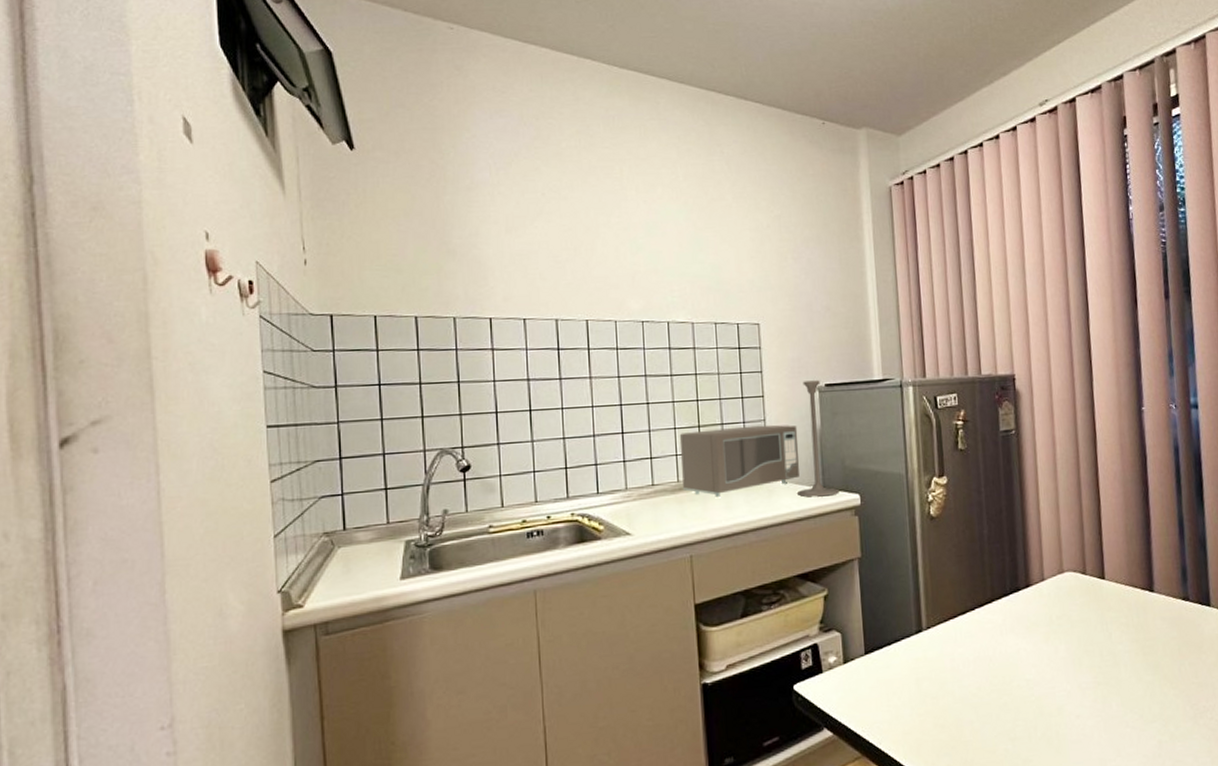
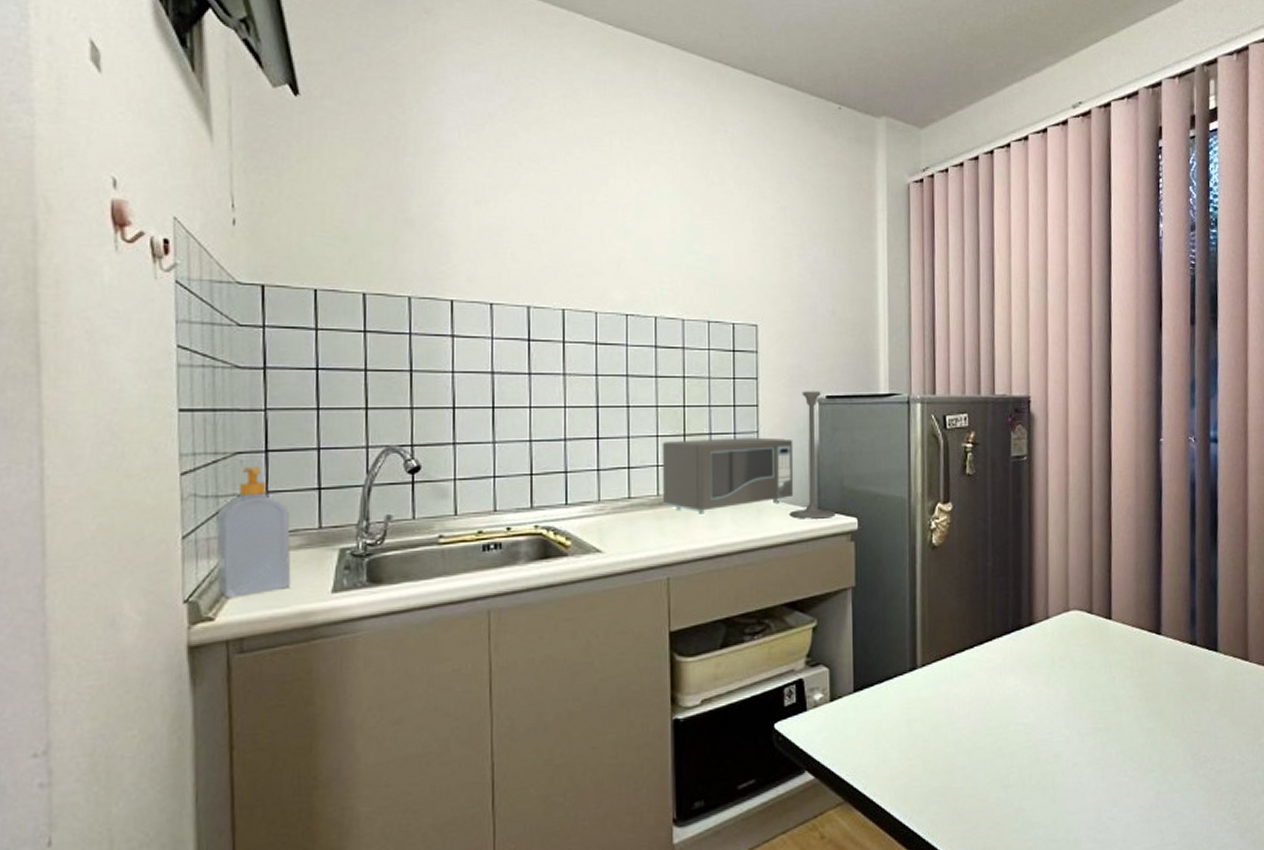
soap bottle: none [301,472,366,588] -> present [216,467,291,598]

